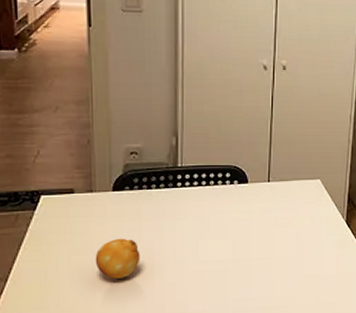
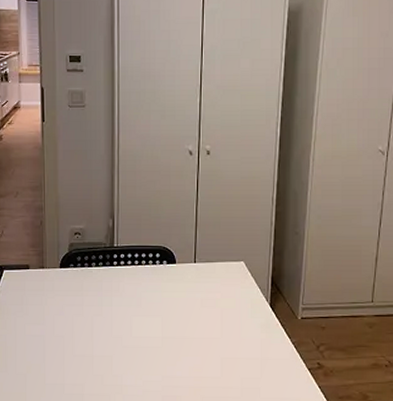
fruit: present [95,238,141,279] -> none [45,311,82,349]

